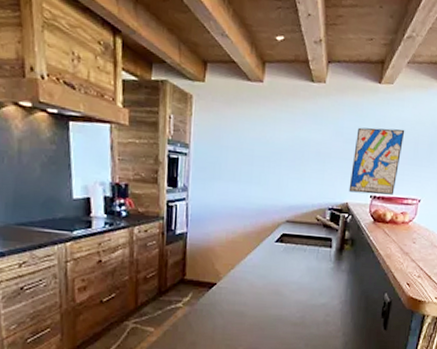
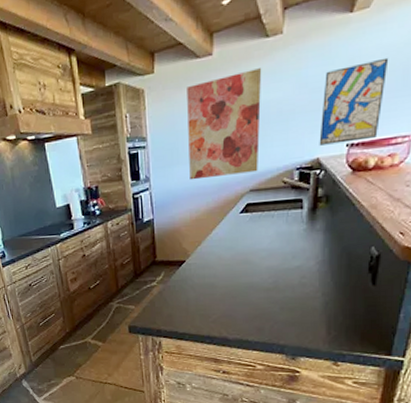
wall art: none [230,104,306,204] -> present [187,68,262,180]

